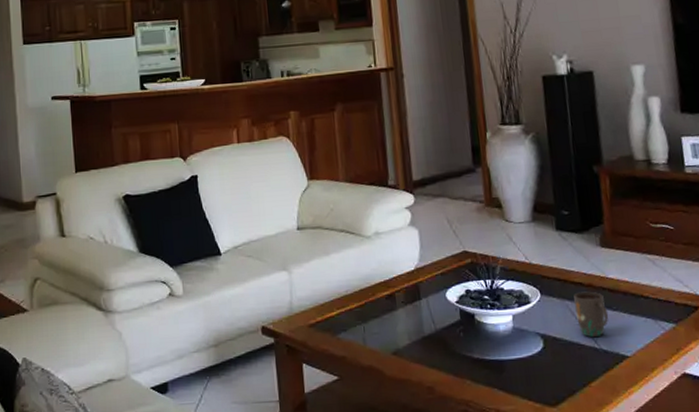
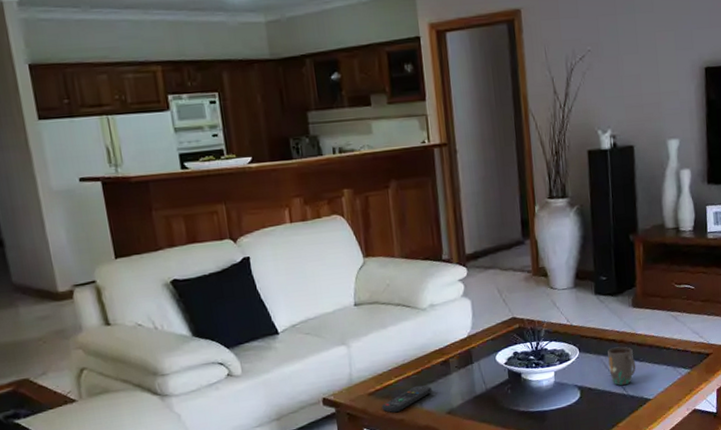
remote control: none [322,319,377,349] -> present [381,385,432,413]

